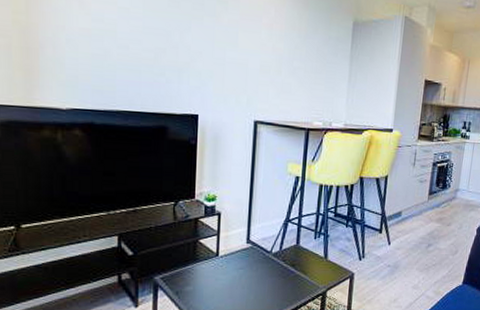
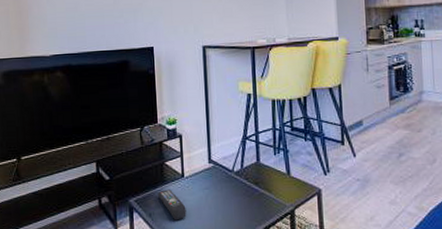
remote control: none [188,268,217,299] -> present [158,189,187,221]

